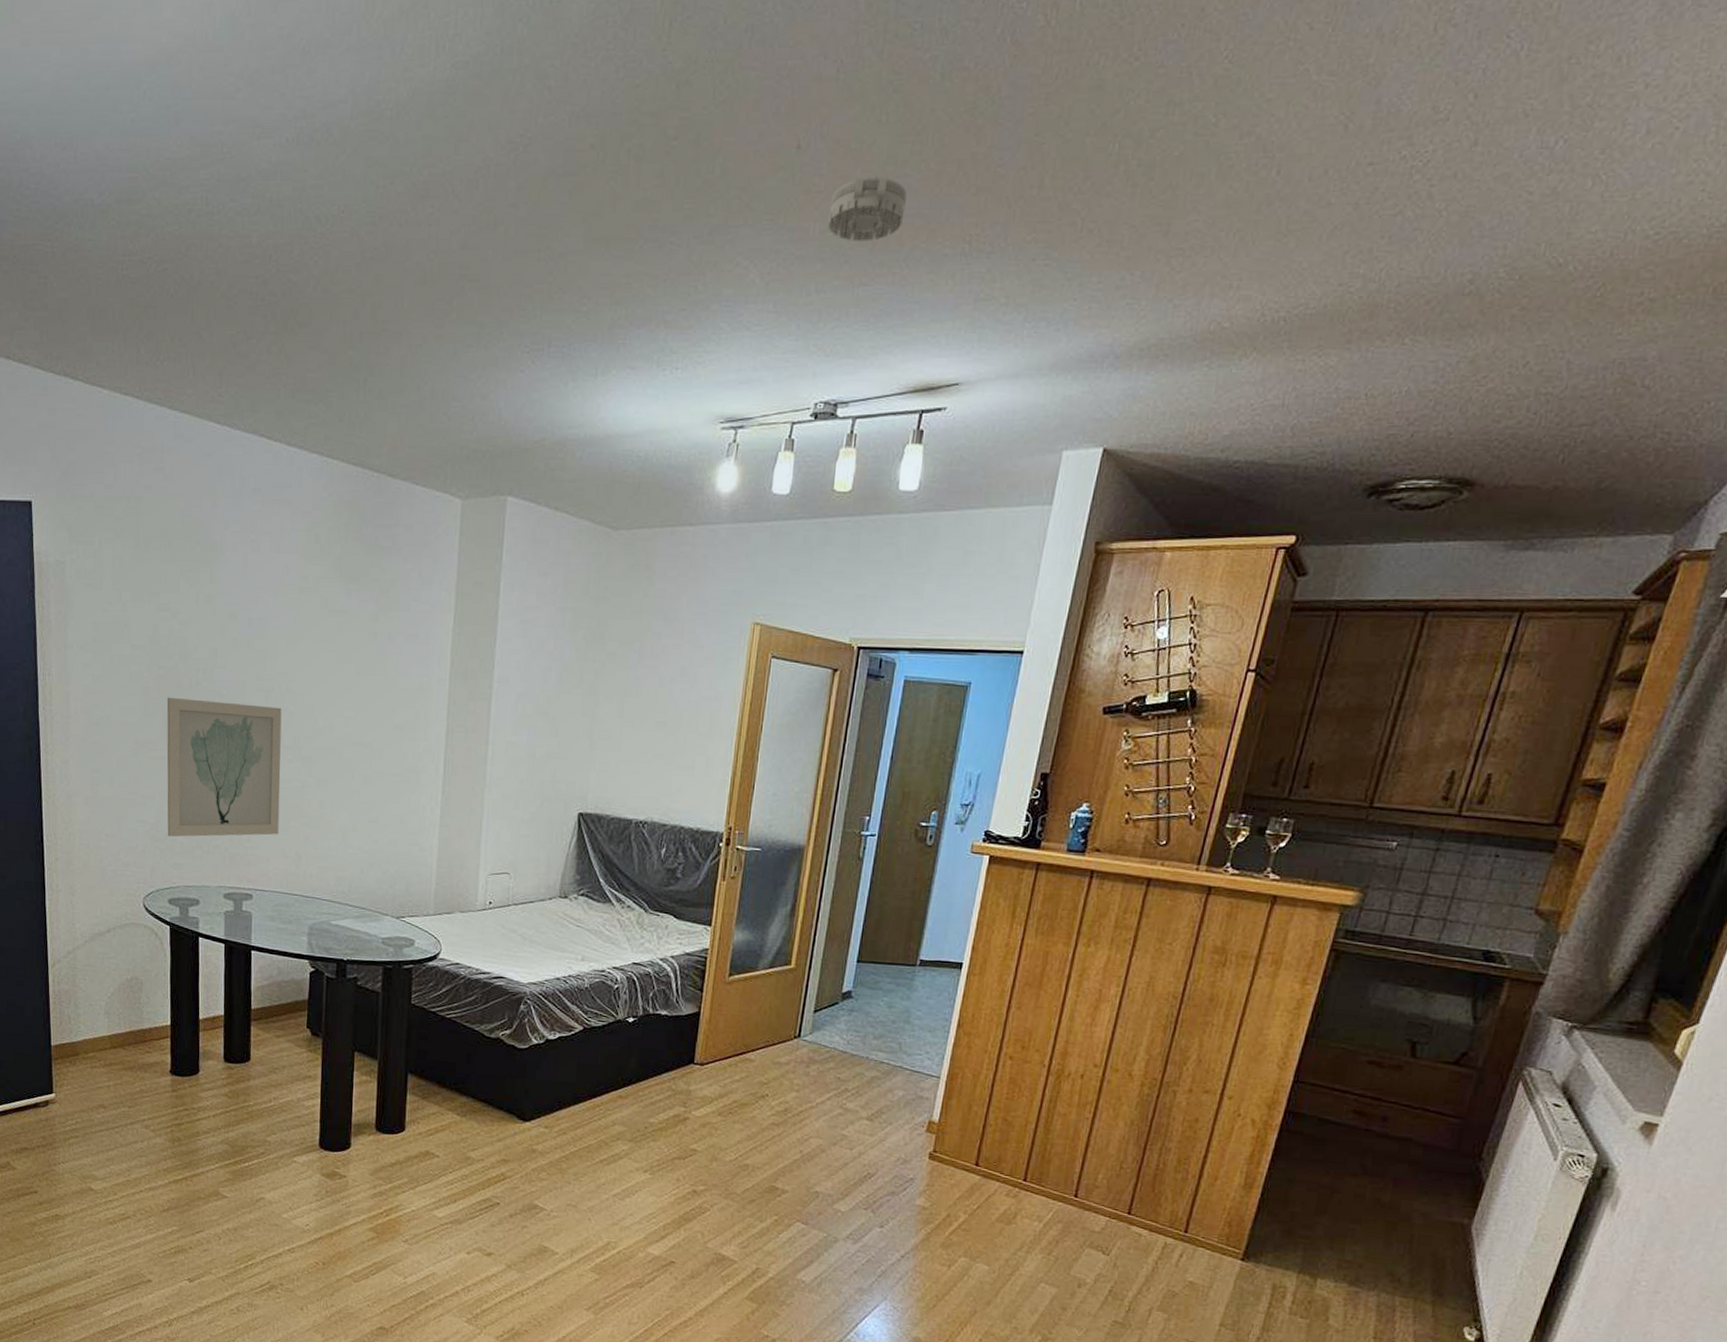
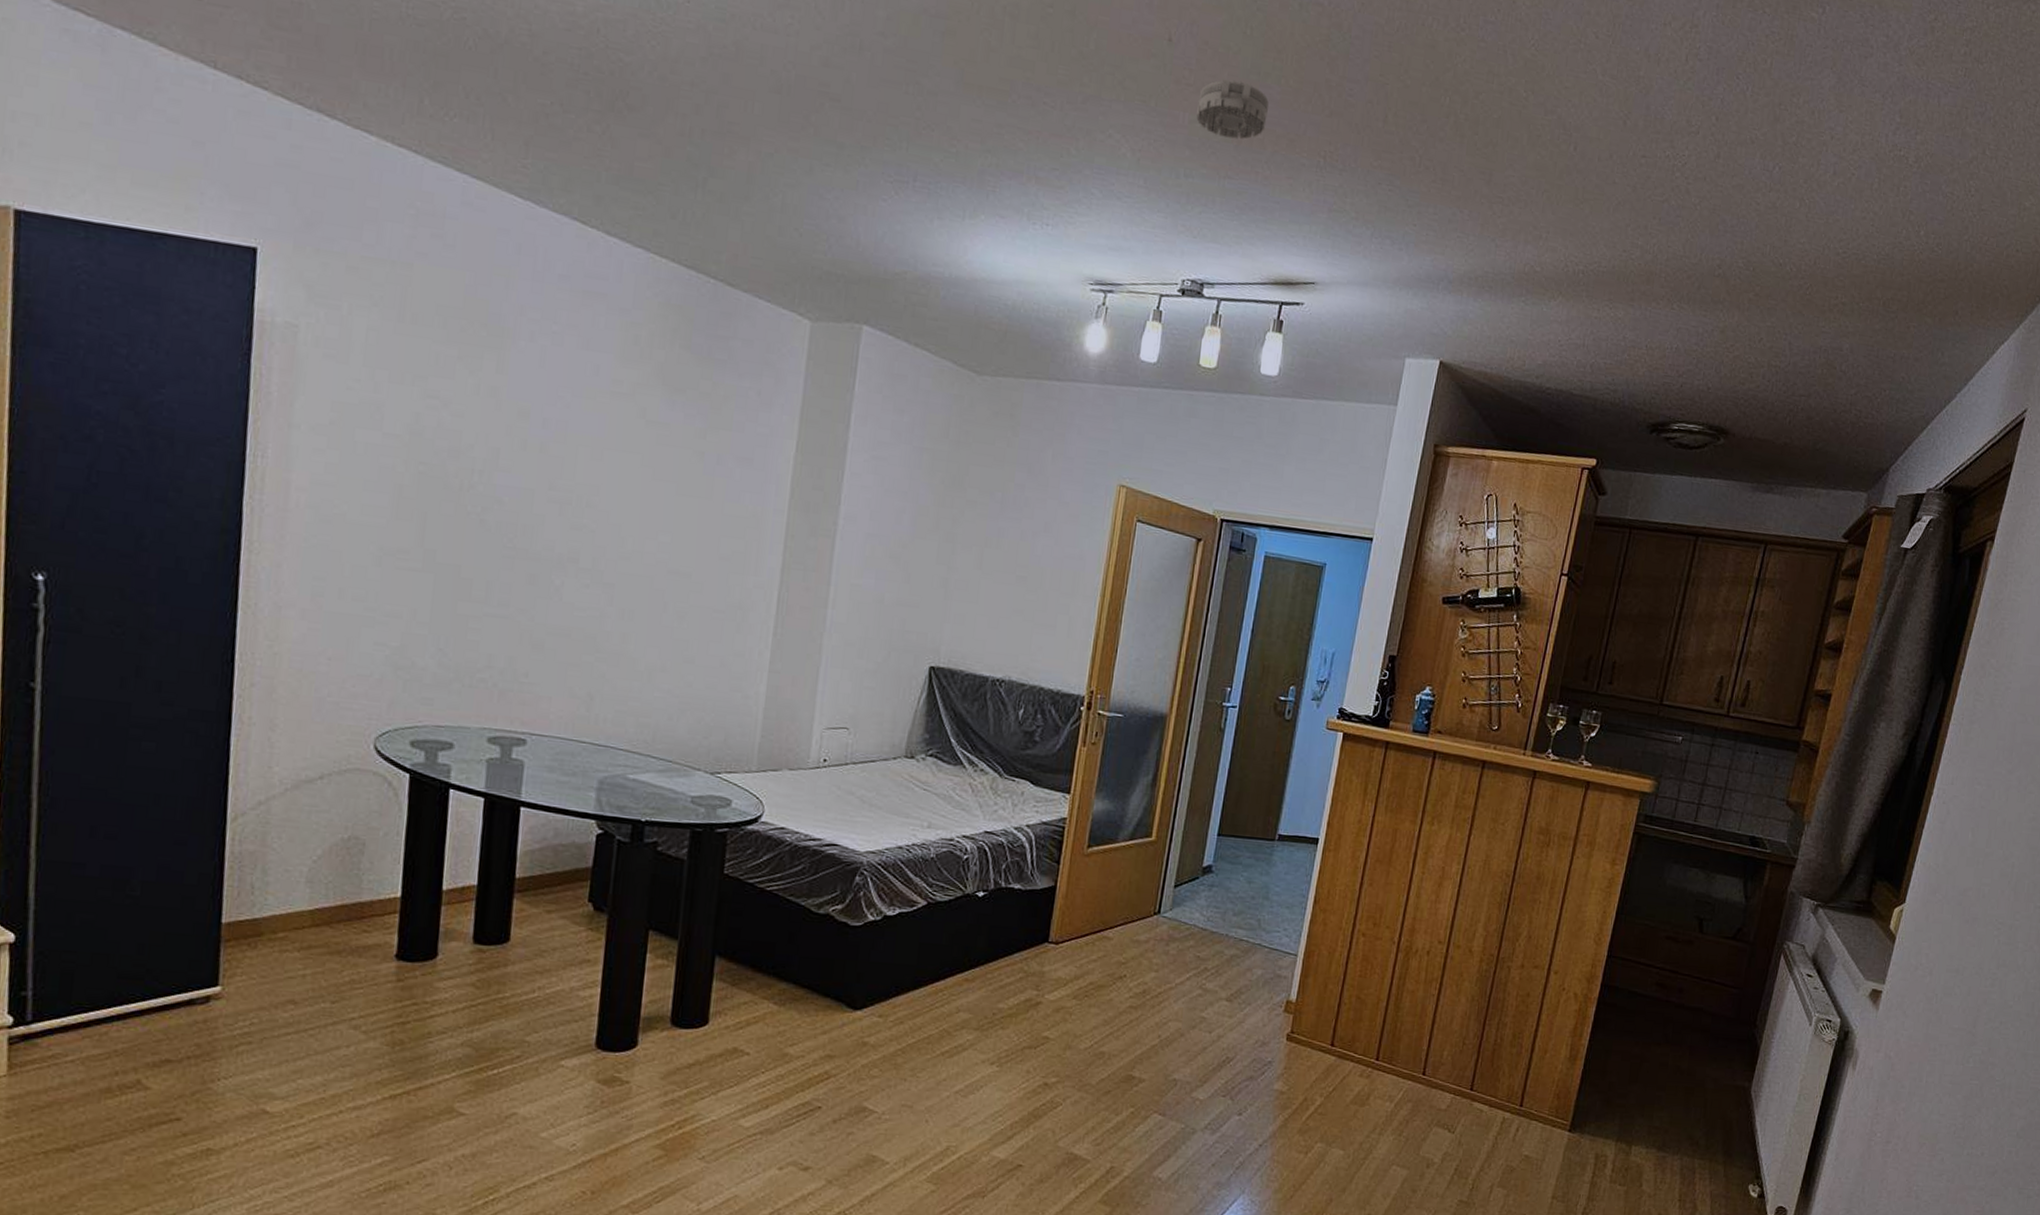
wall art: present [166,697,282,837] -> none [415,498,580,671]

